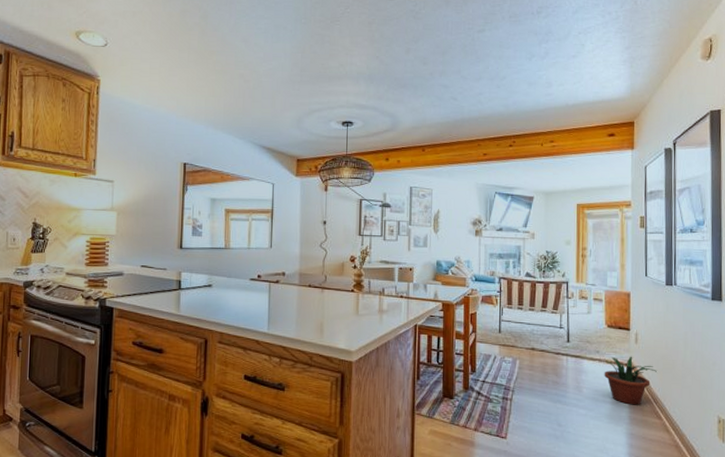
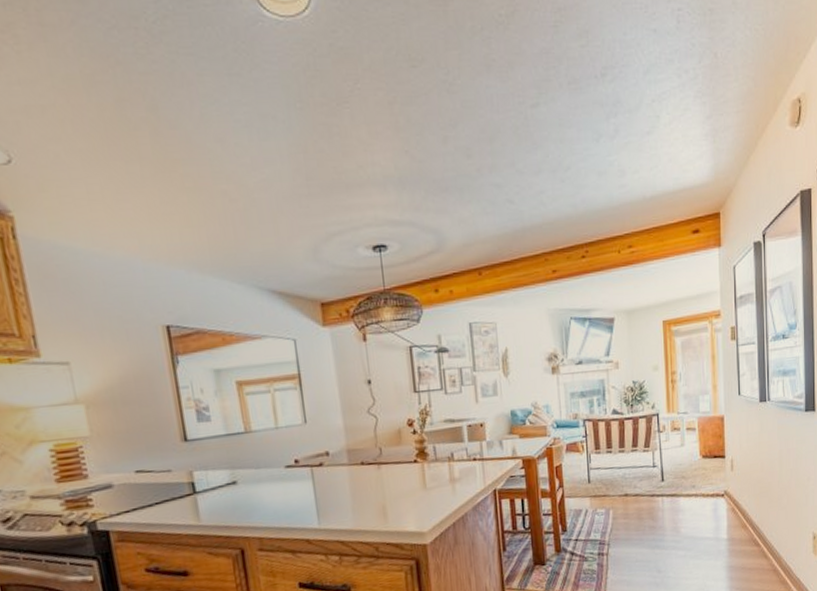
potted plant: present [604,356,657,405] -> none [701,485,753,537]

